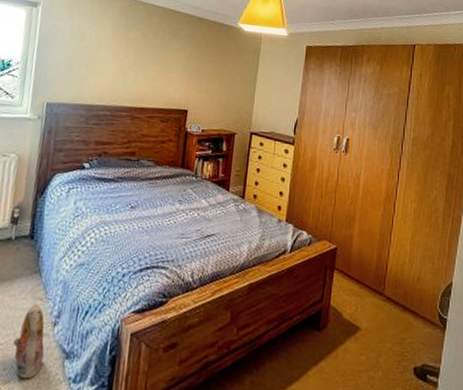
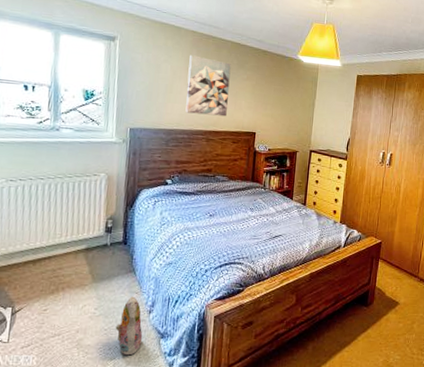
wall art: none [109,22,163,92] -> present [185,55,231,117]

